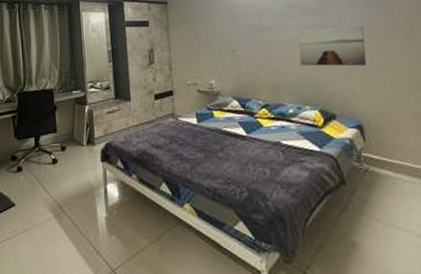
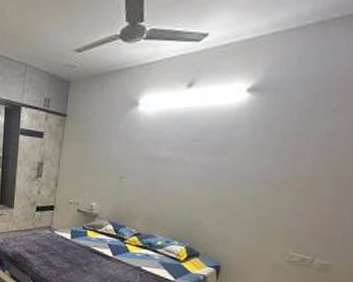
wall art: present [297,25,367,66] -> none [182,168,262,214]

